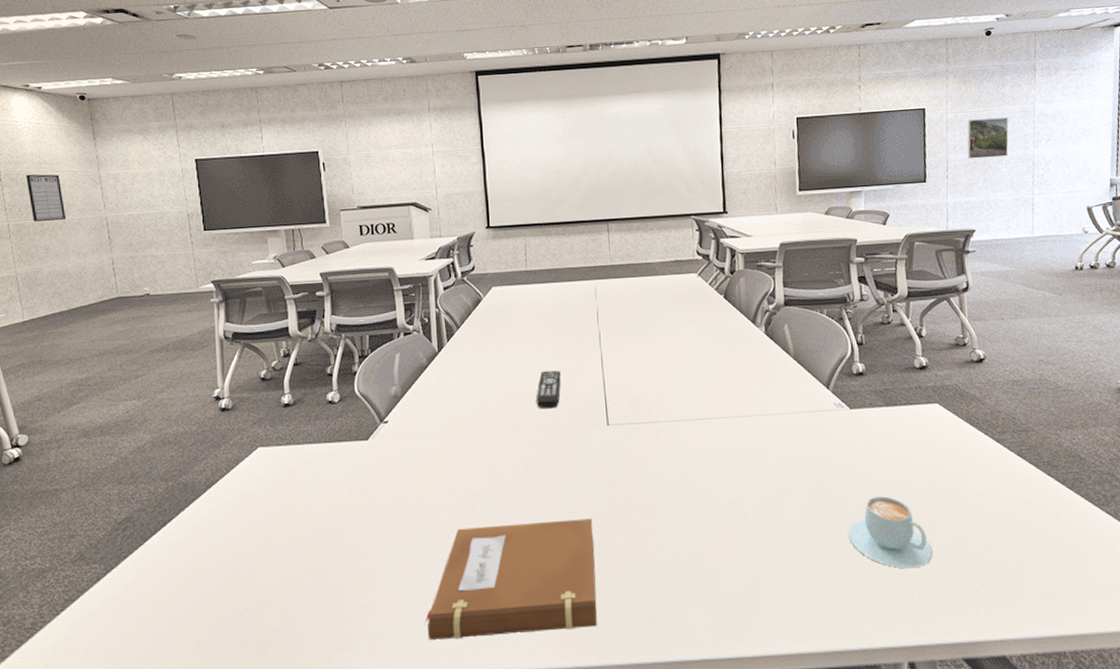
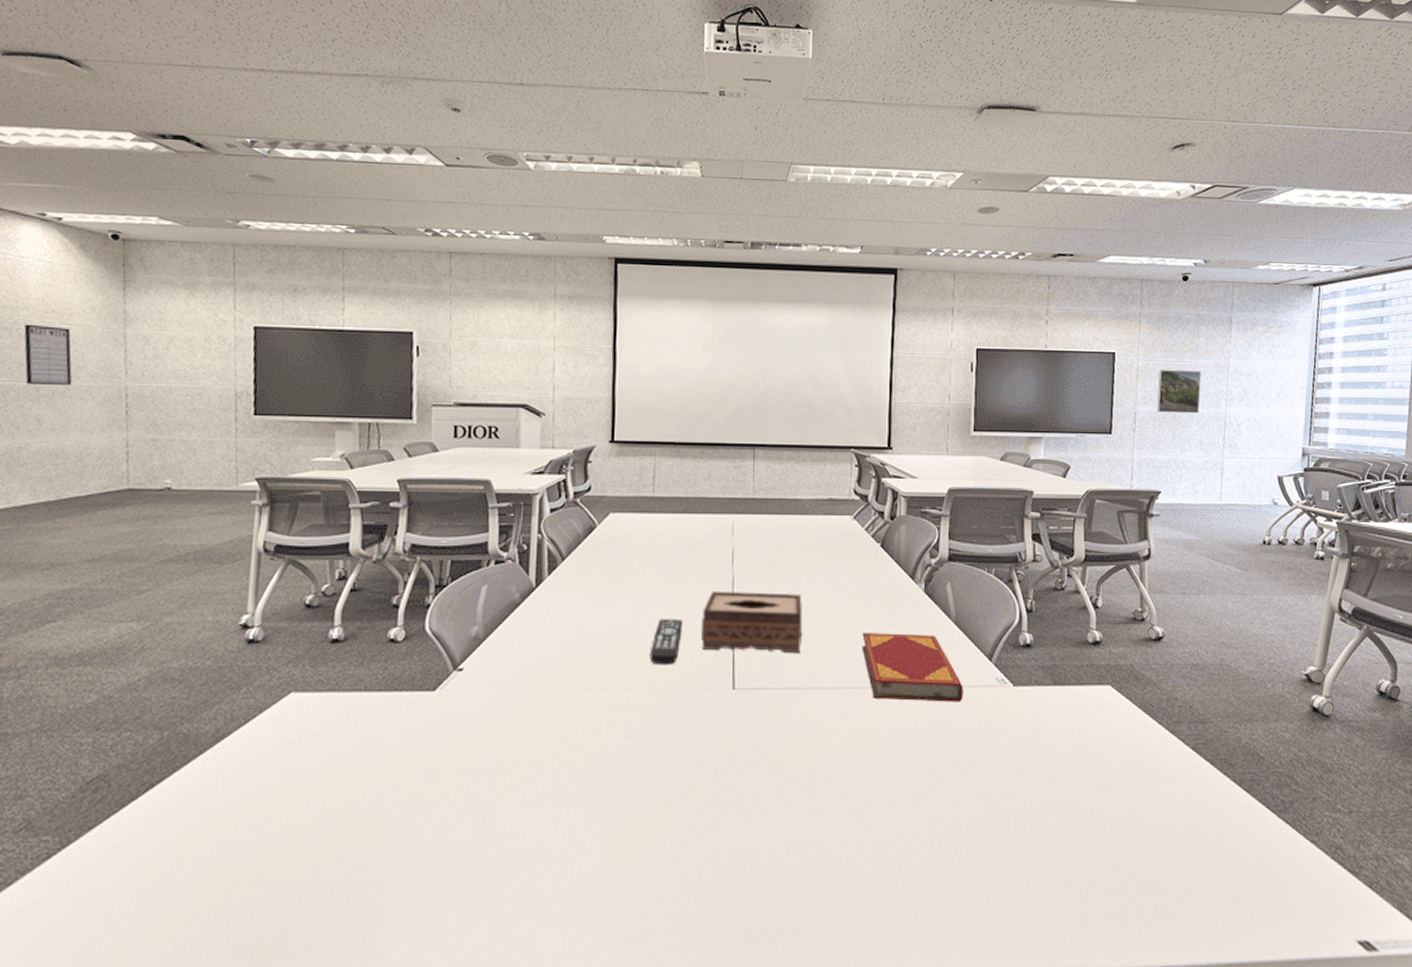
notebook: present [425,518,597,640] -> none [483,802,705,951]
tissue box: none [576,343,662,395] -> present [701,590,802,654]
hardback book: none [713,370,806,427] -> present [862,633,963,702]
cappuccino: present [848,496,933,569] -> none [1003,791,1095,878]

